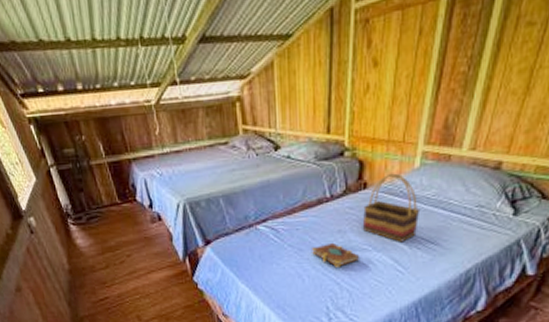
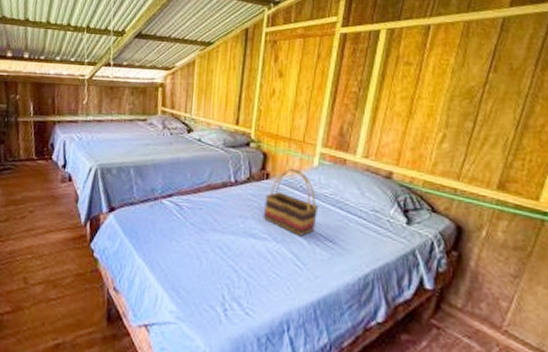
book: present [312,243,360,267] -> none [213,227,260,254]

